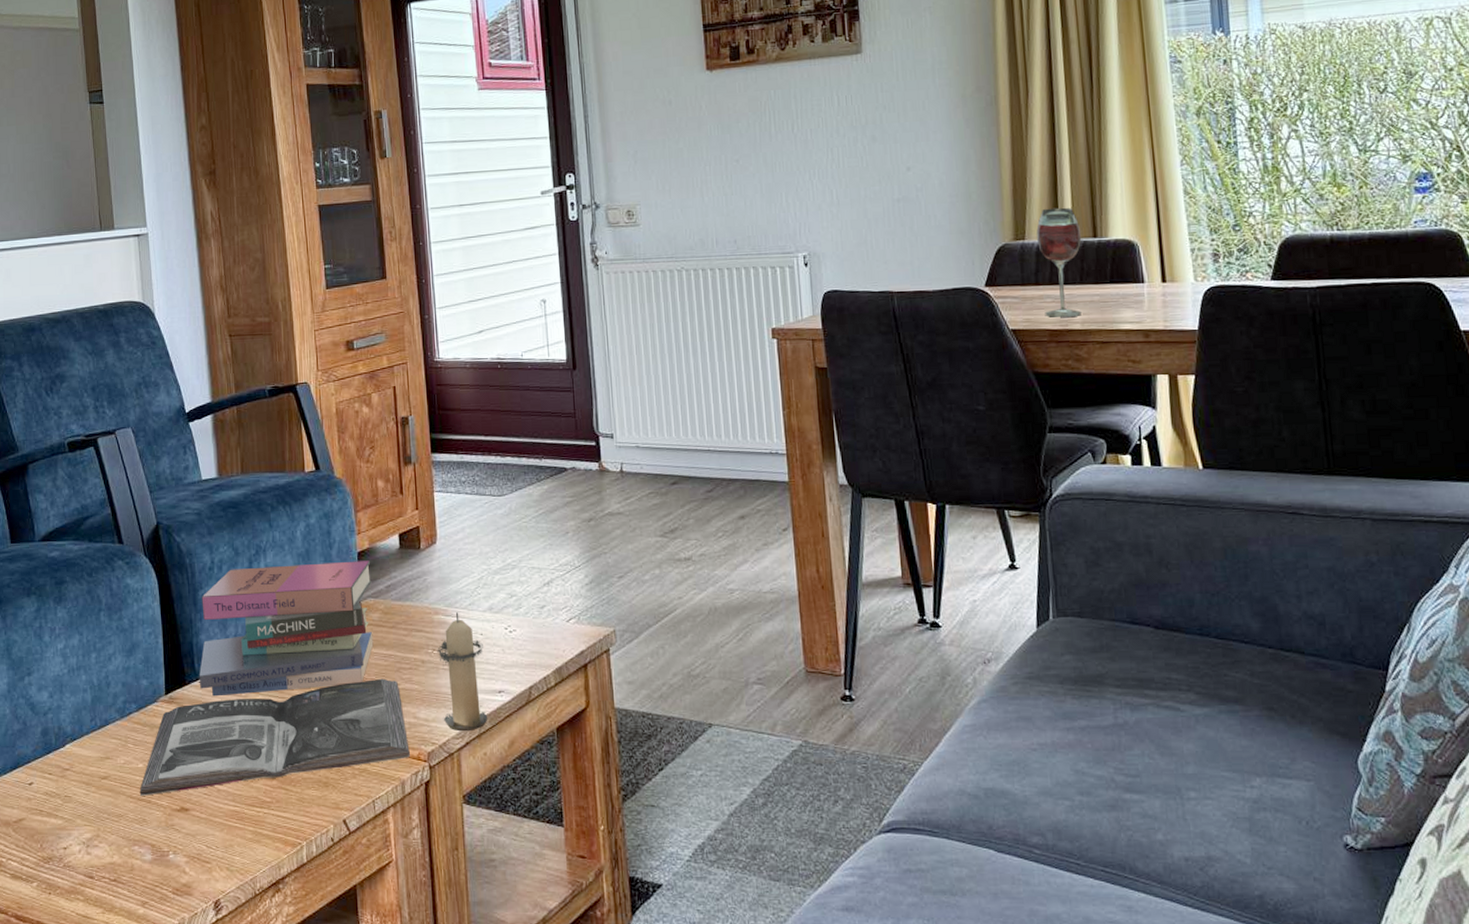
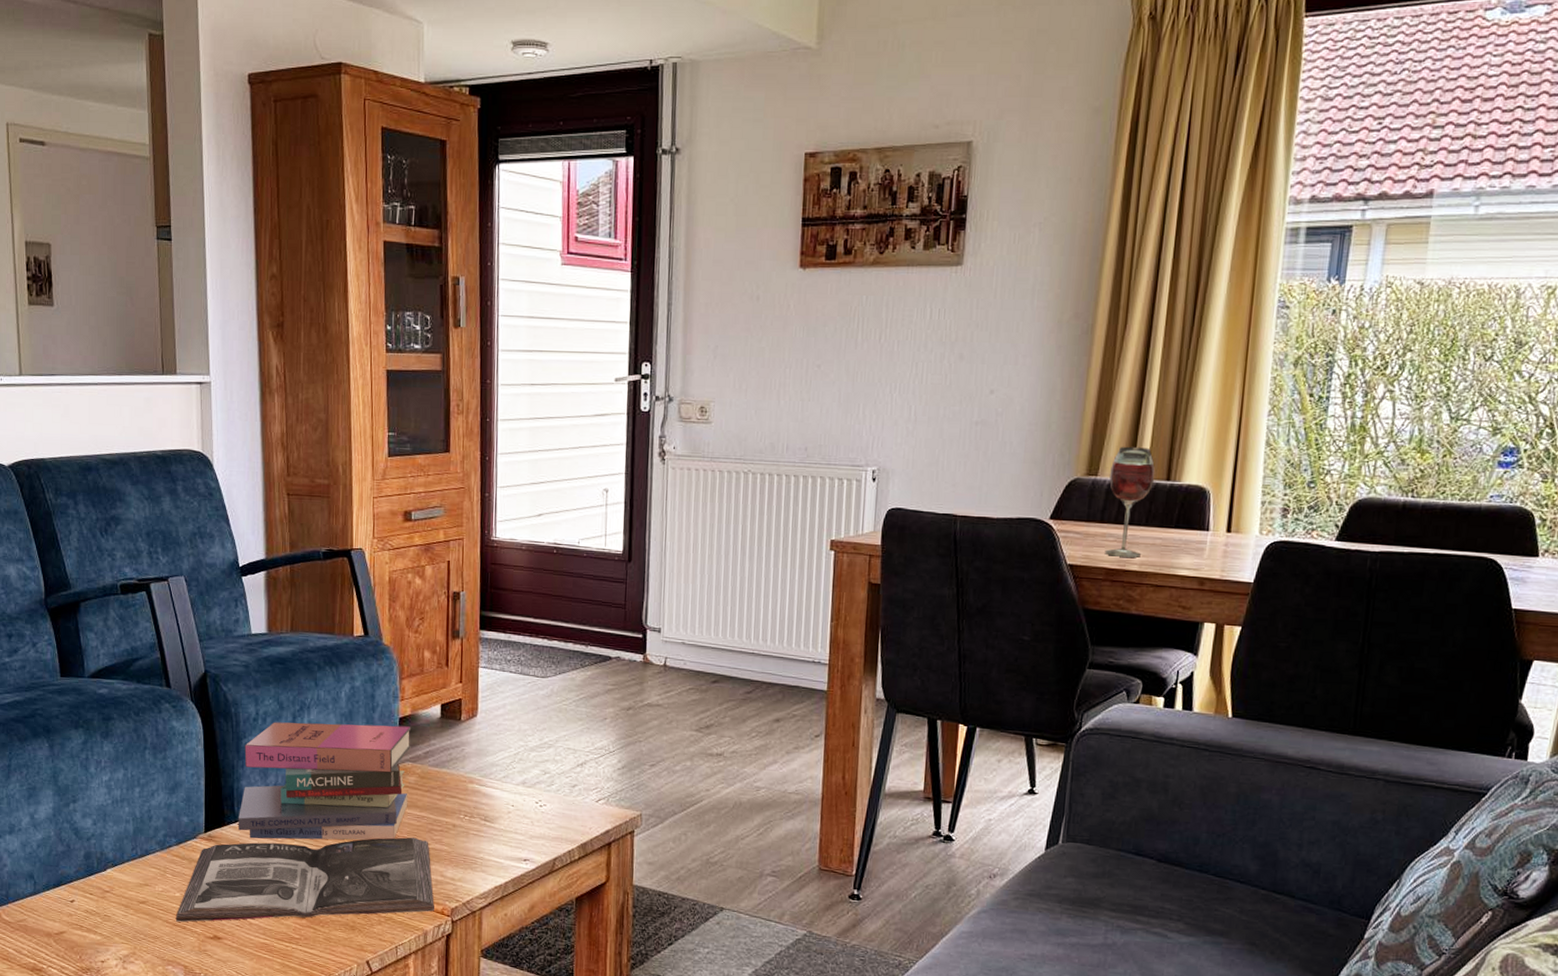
candle: present [437,612,488,732] -> none [468,783,513,893]

